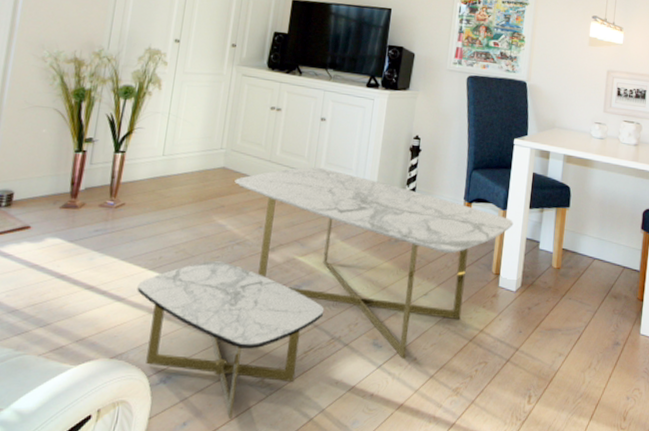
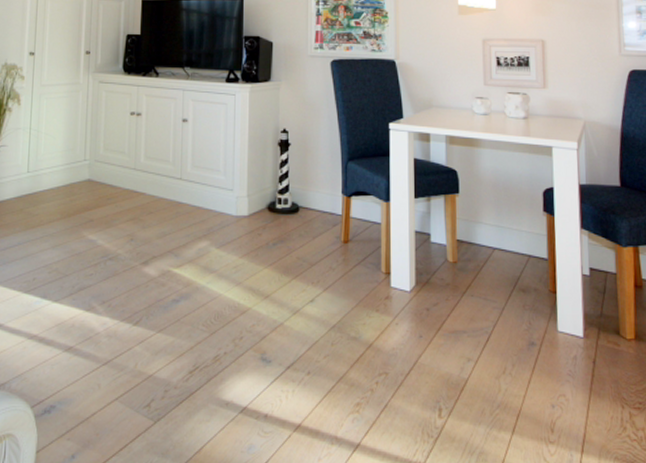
coffee table: present [137,167,514,419] -> none [13,171,399,449]

